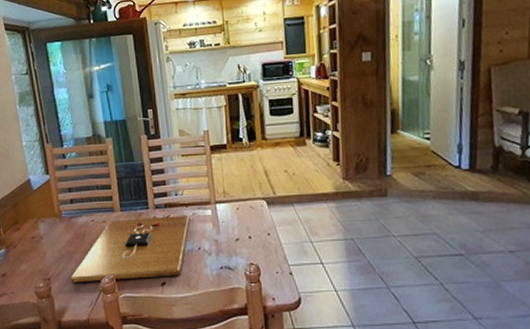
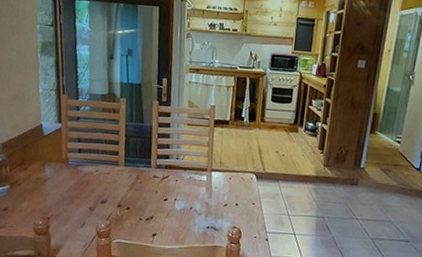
cutting board: present [70,215,190,283] -> none [69,173,187,230]

